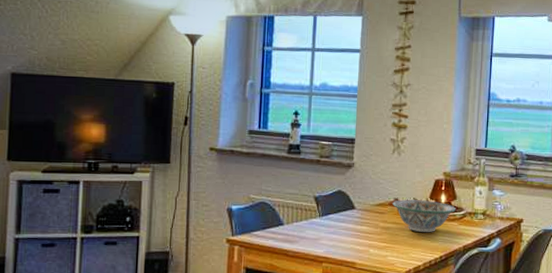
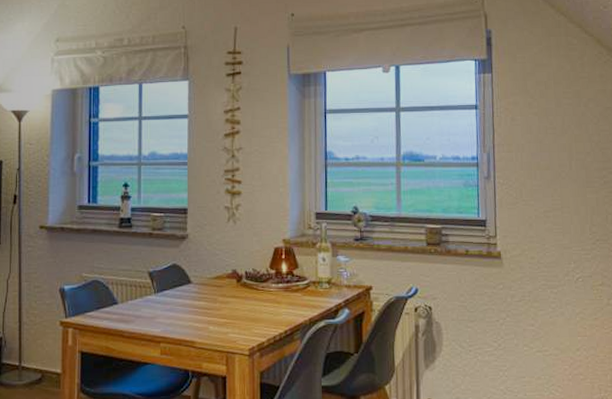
decorative bowl: present [392,199,456,233] -> none [231,270,298,306]

